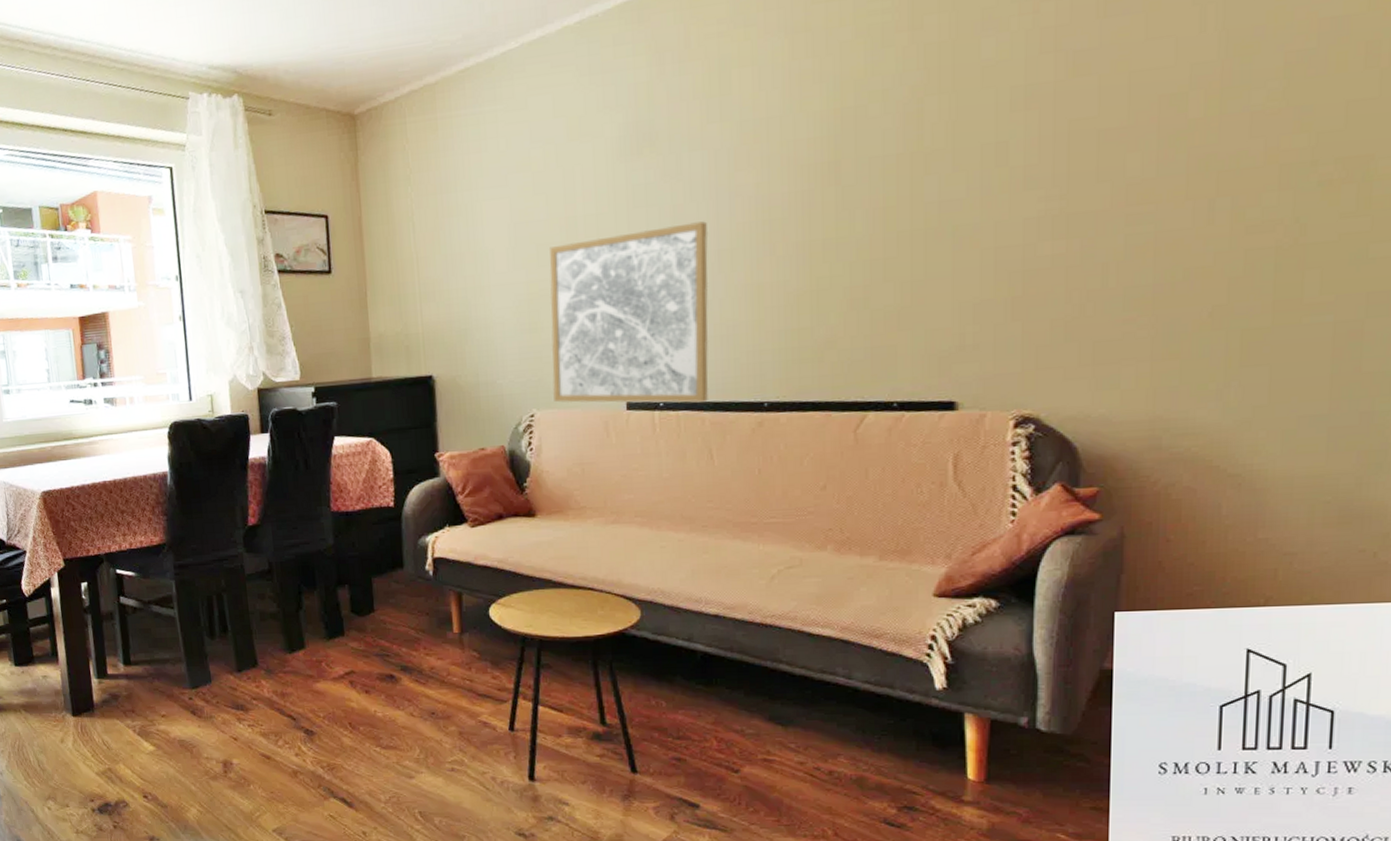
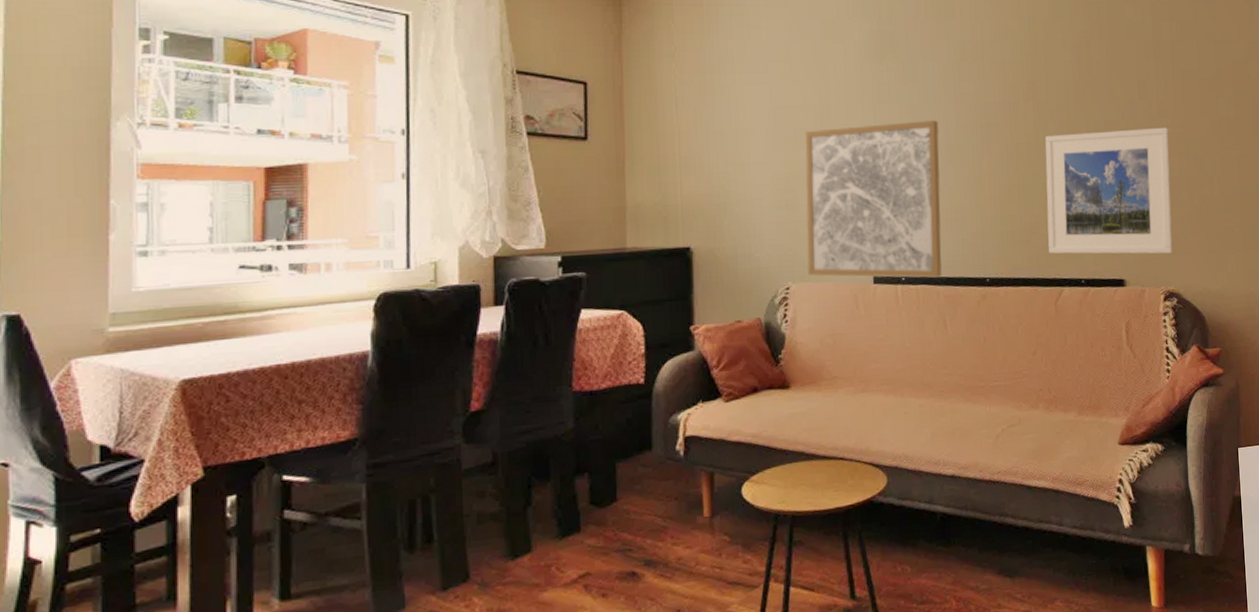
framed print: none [847,201,1039,373] -> present [1045,127,1173,254]

